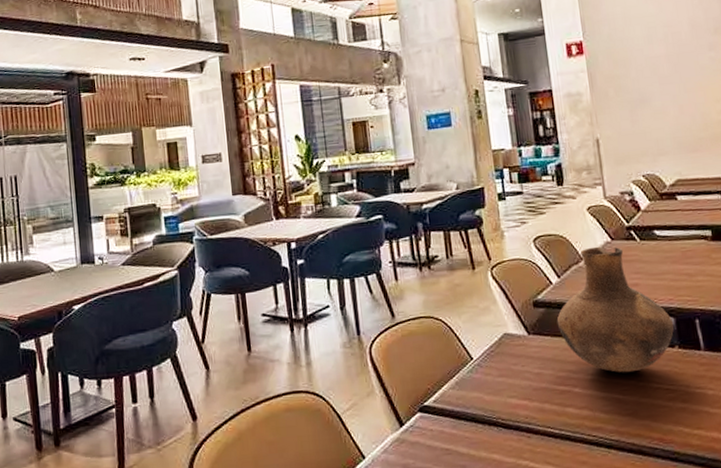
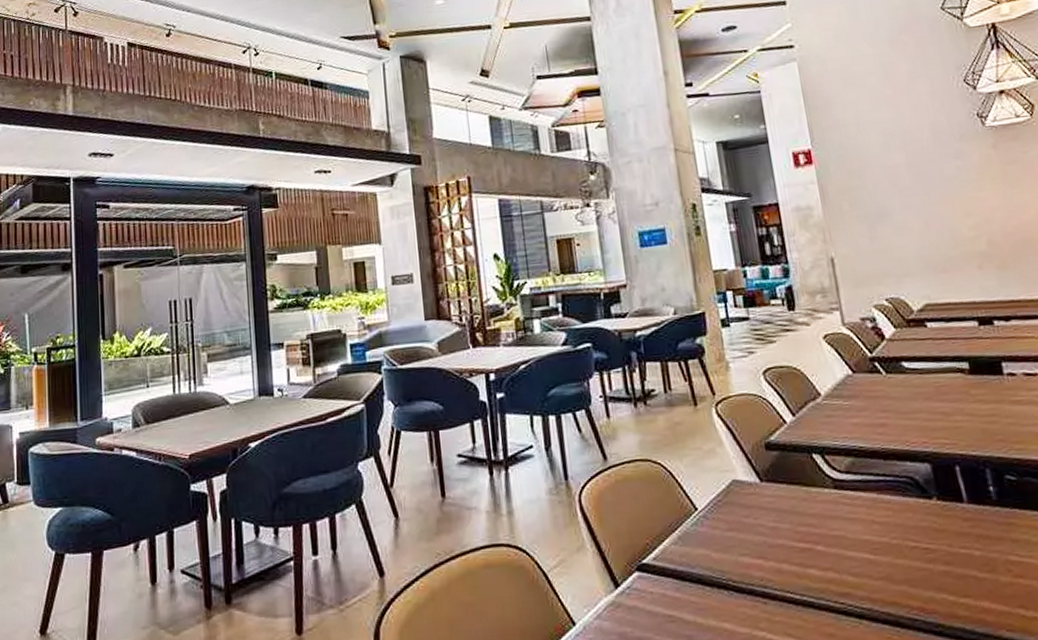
vase: present [556,246,674,373] -> none [793,380,931,529]

